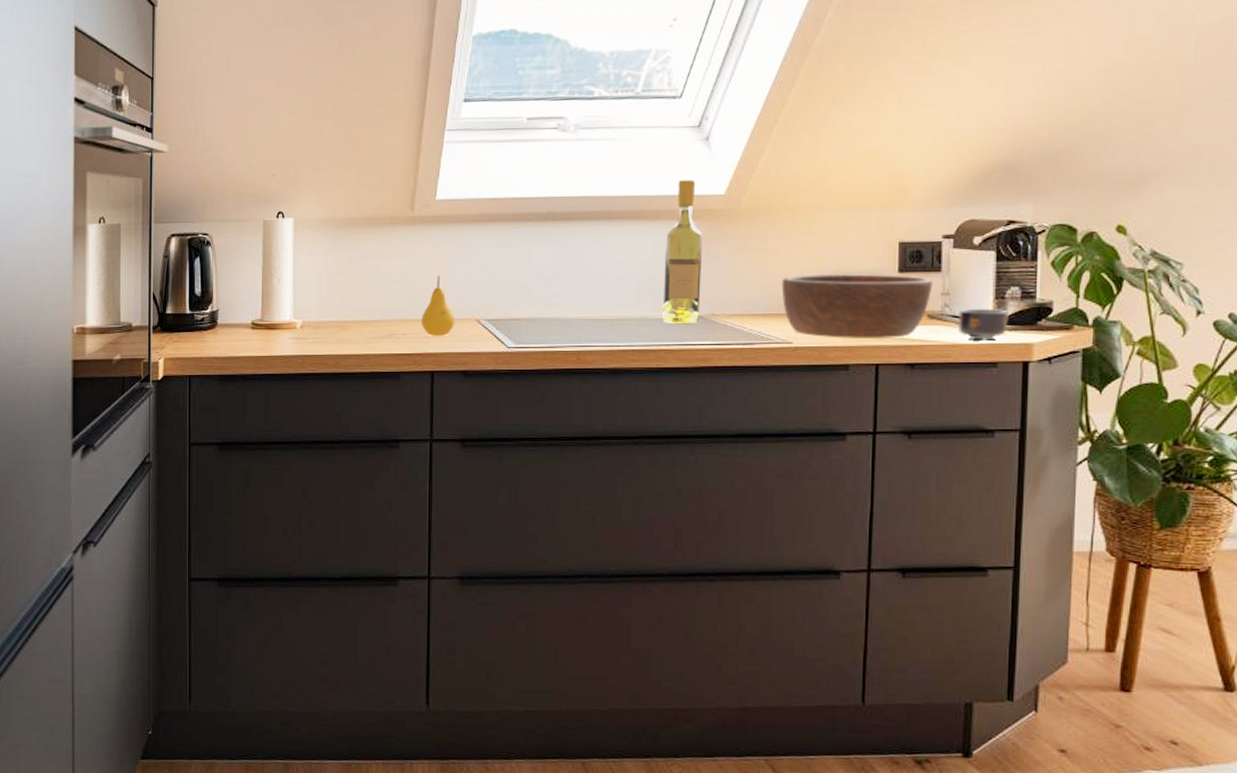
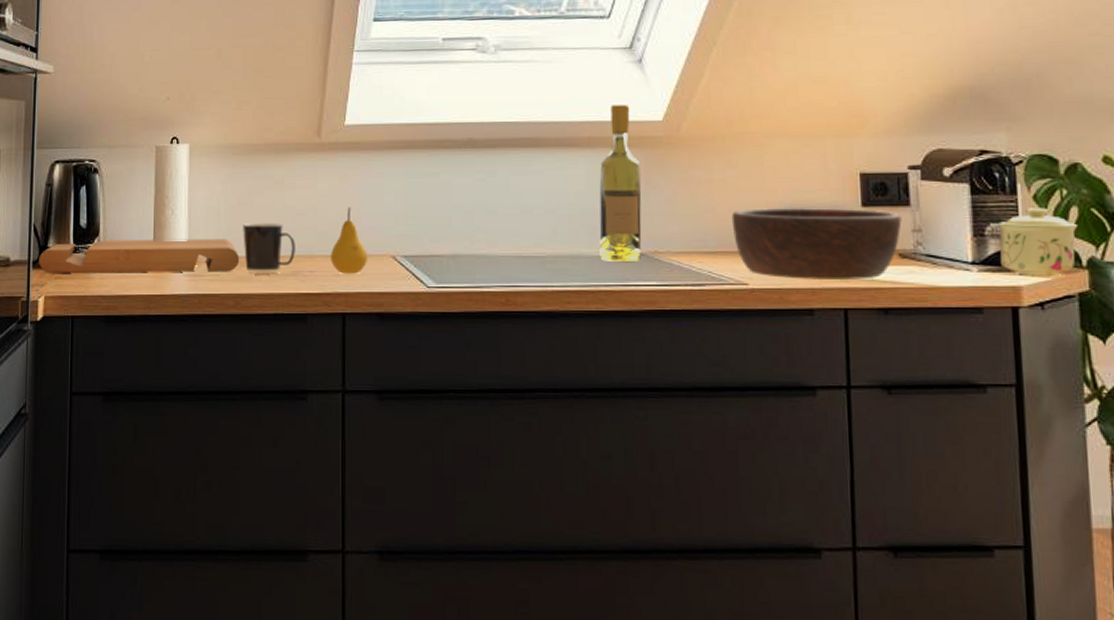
cutting board: none [158,305,340,337] -> present [39,238,240,273]
mug: none [342,291,391,336] -> present [243,223,297,274]
mug: present [958,308,1009,341] -> none [934,246,991,283]
sugar bowl: none [1016,273,1088,334] -> present [997,208,1077,276]

